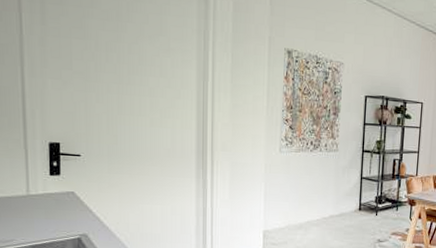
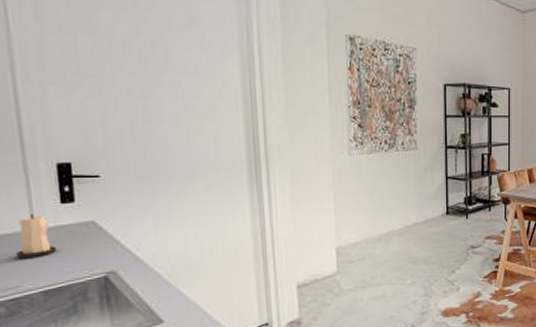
candle: none [13,182,45,218] -> present [15,214,58,259]

